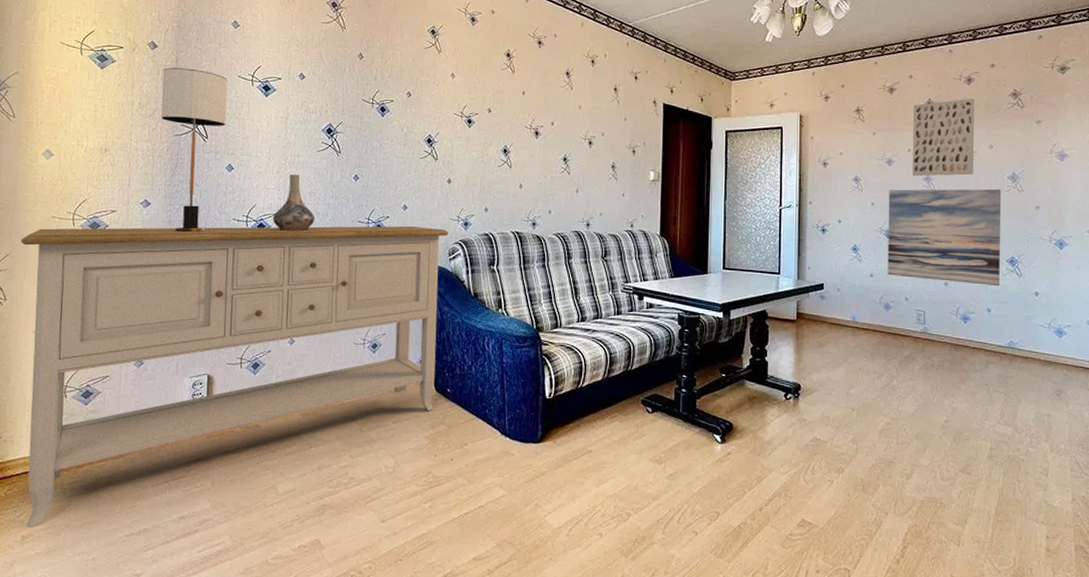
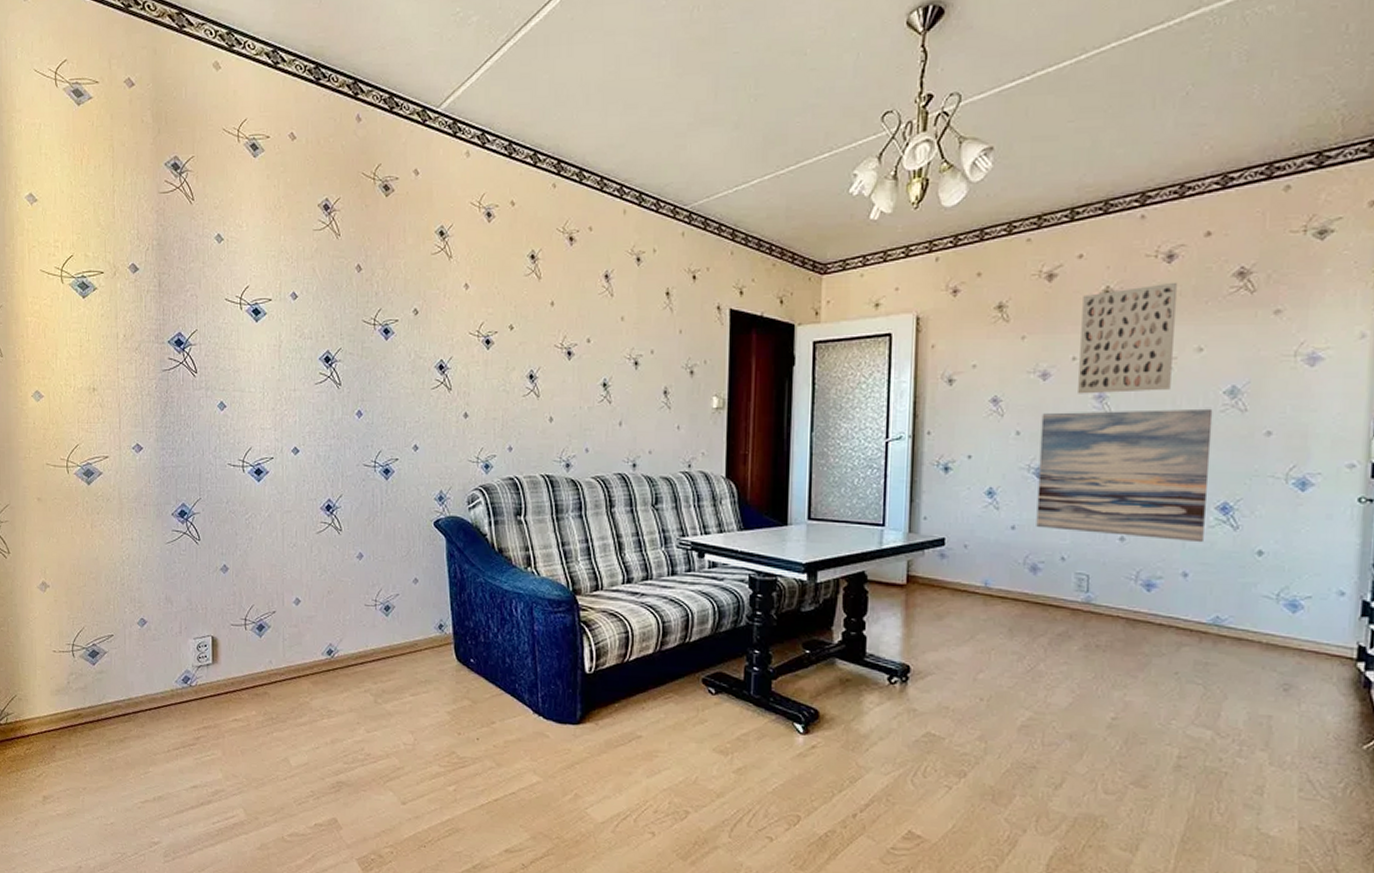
sideboard: present [20,225,449,527] -> none [18,469,467,788]
table lamp: present [161,68,228,233] -> none [146,293,215,480]
decorative vase: present [272,174,315,231] -> none [270,411,316,477]

